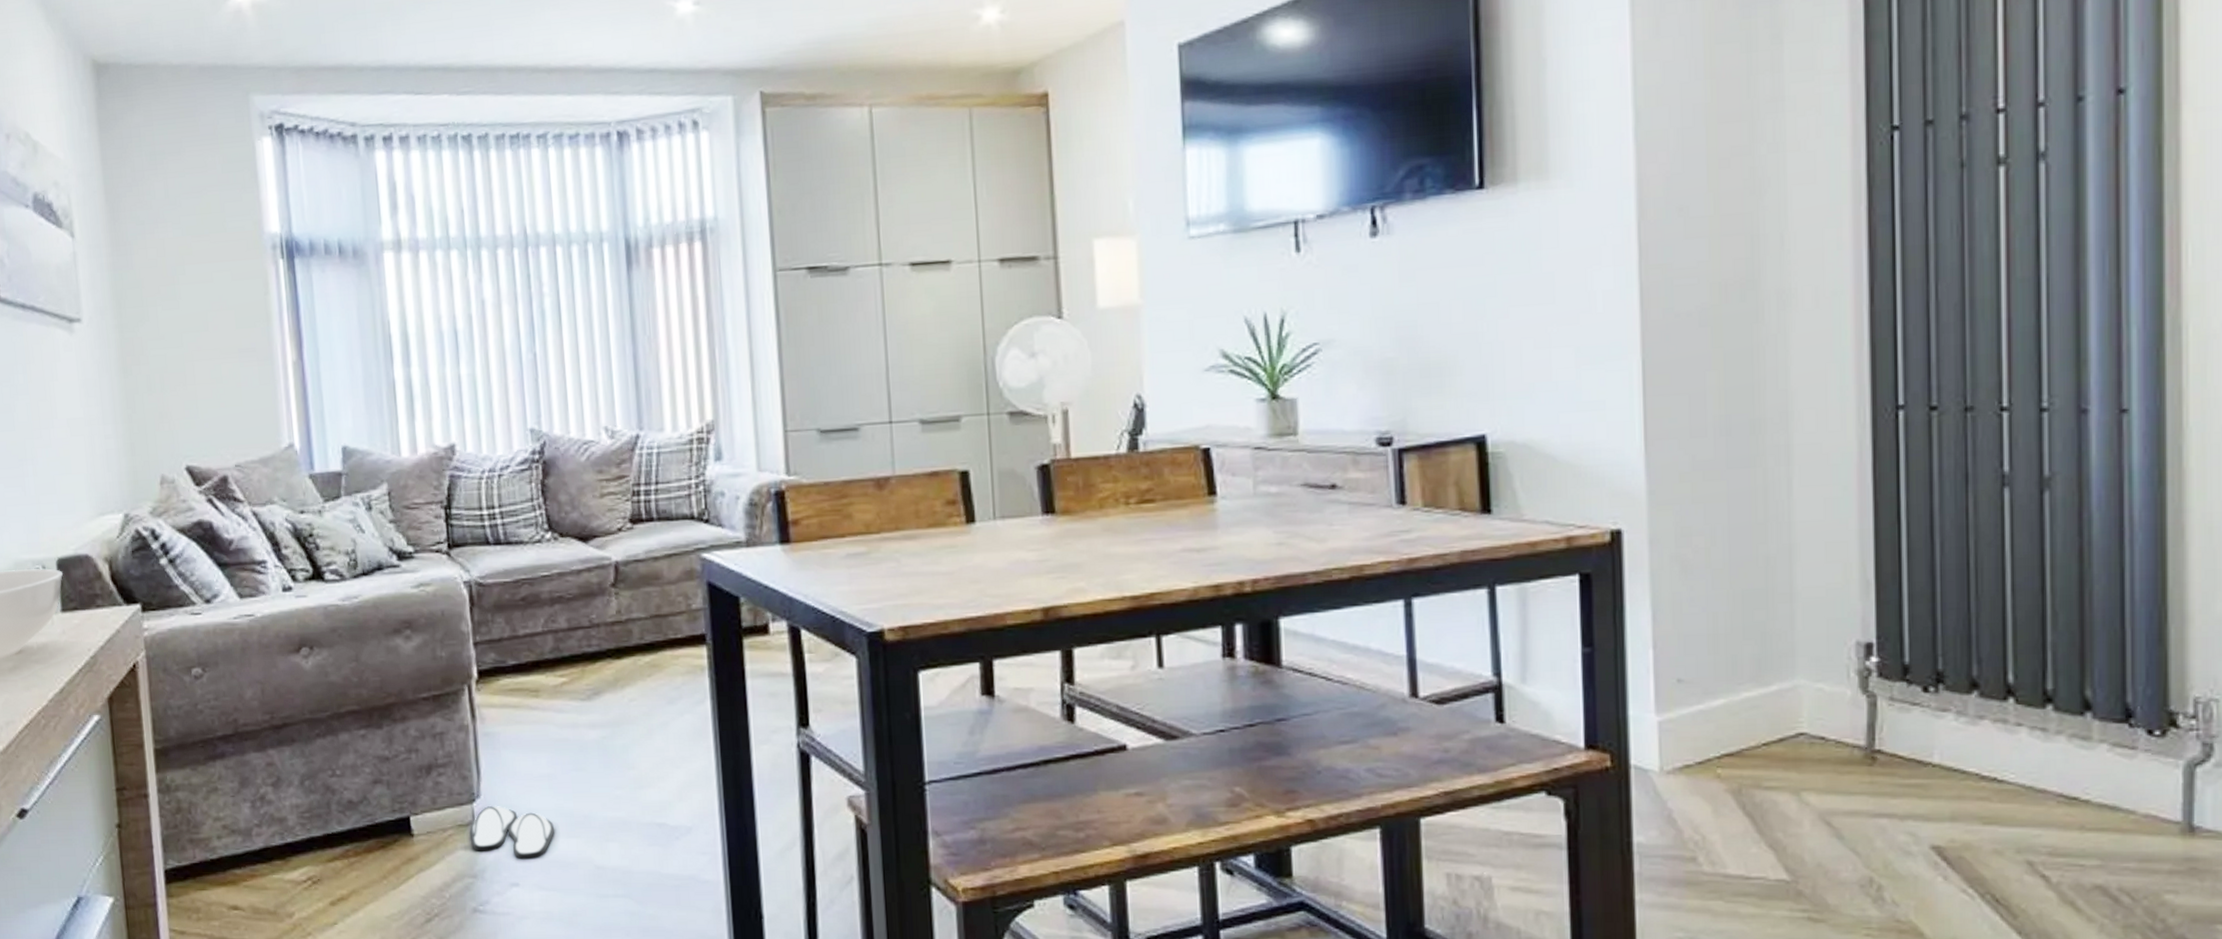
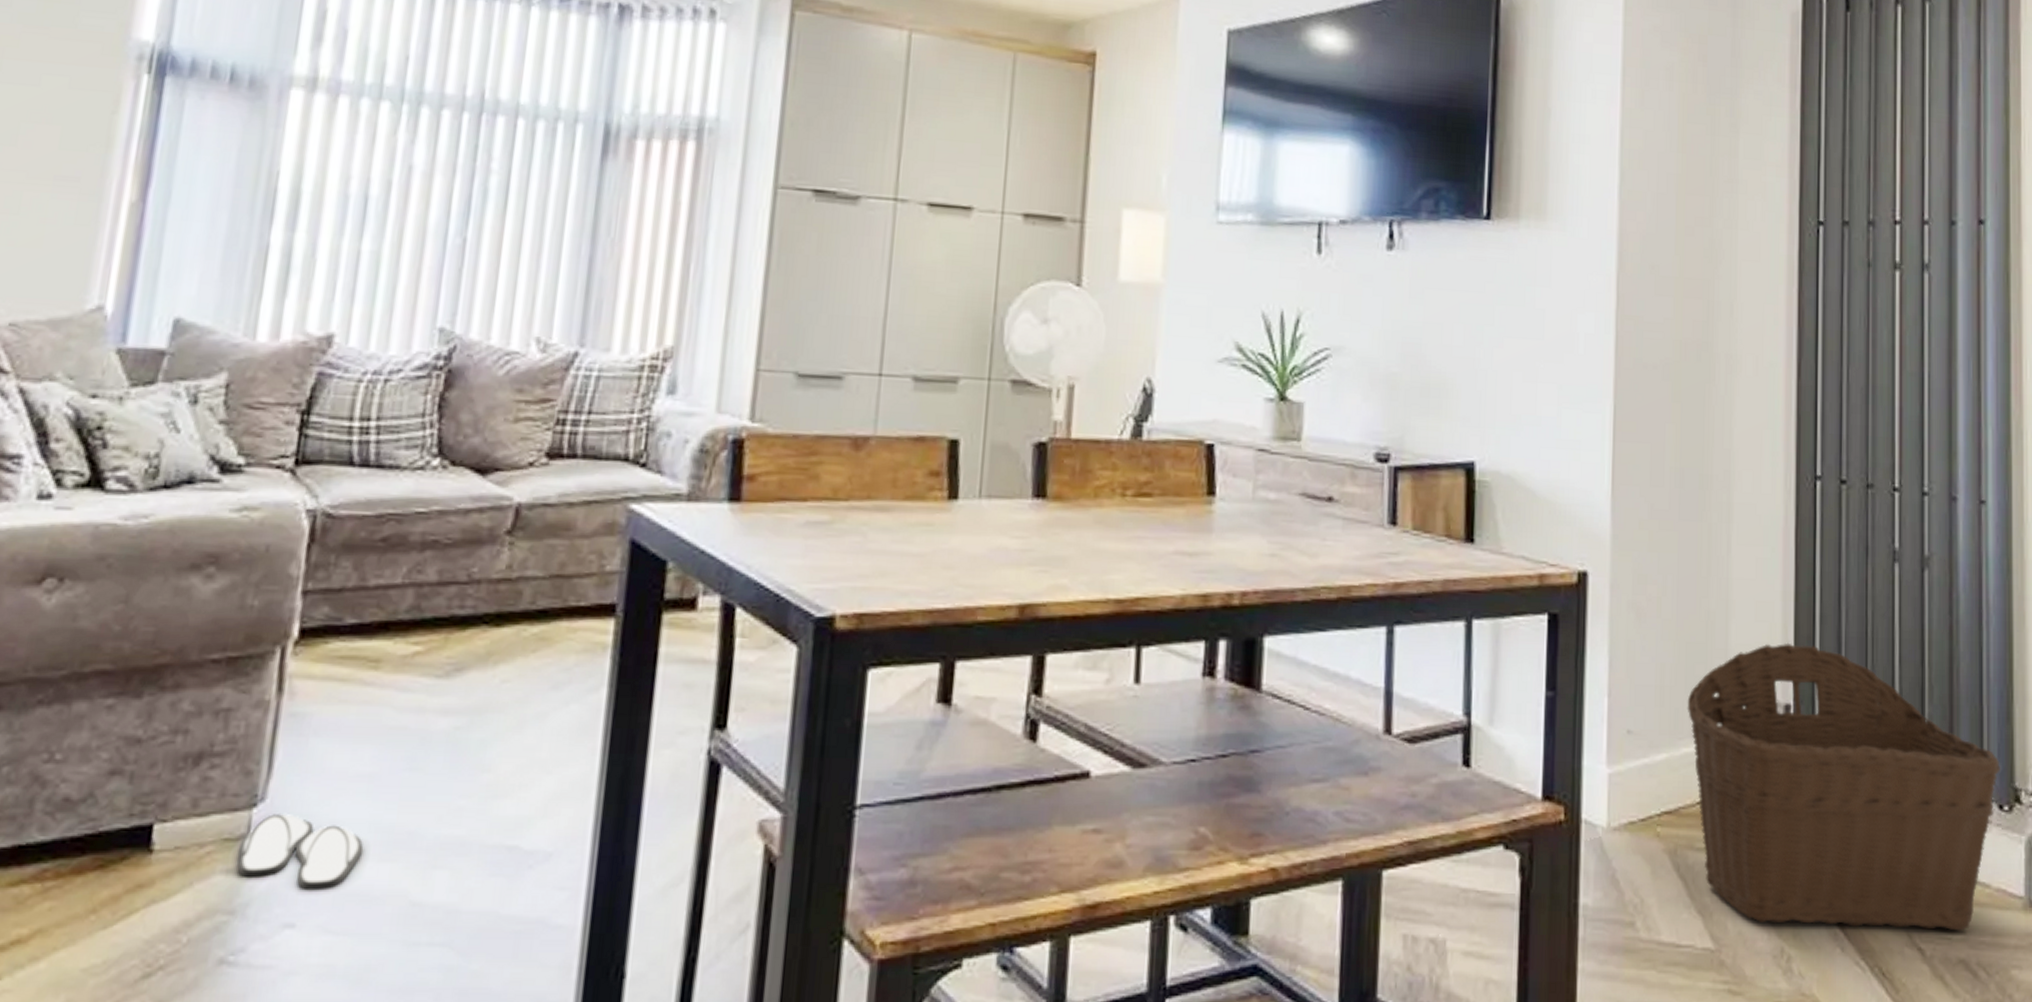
wicker basket: none [1746,581,2151,858] -> present [1687,642,2001,931]

